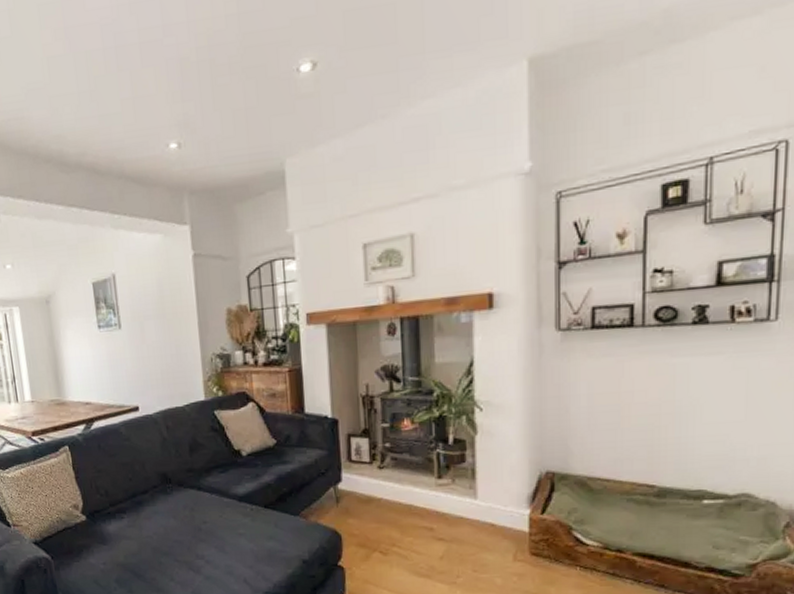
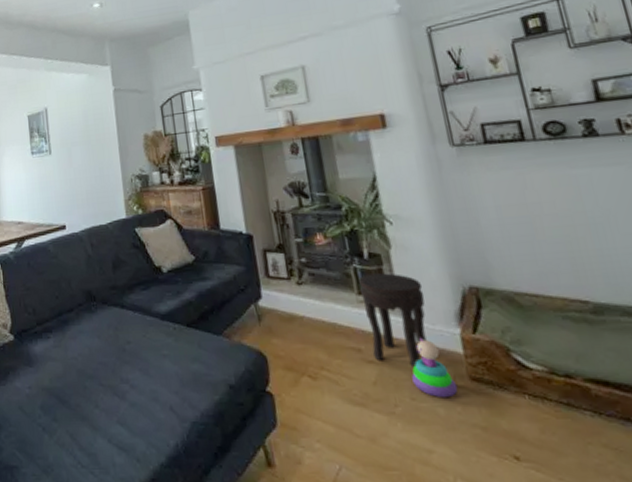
side table: none [440,458,502,545] -> present [359,273,427,368]
stacking toy: none [477,517,518,570] -> present [412,337,458,398]

